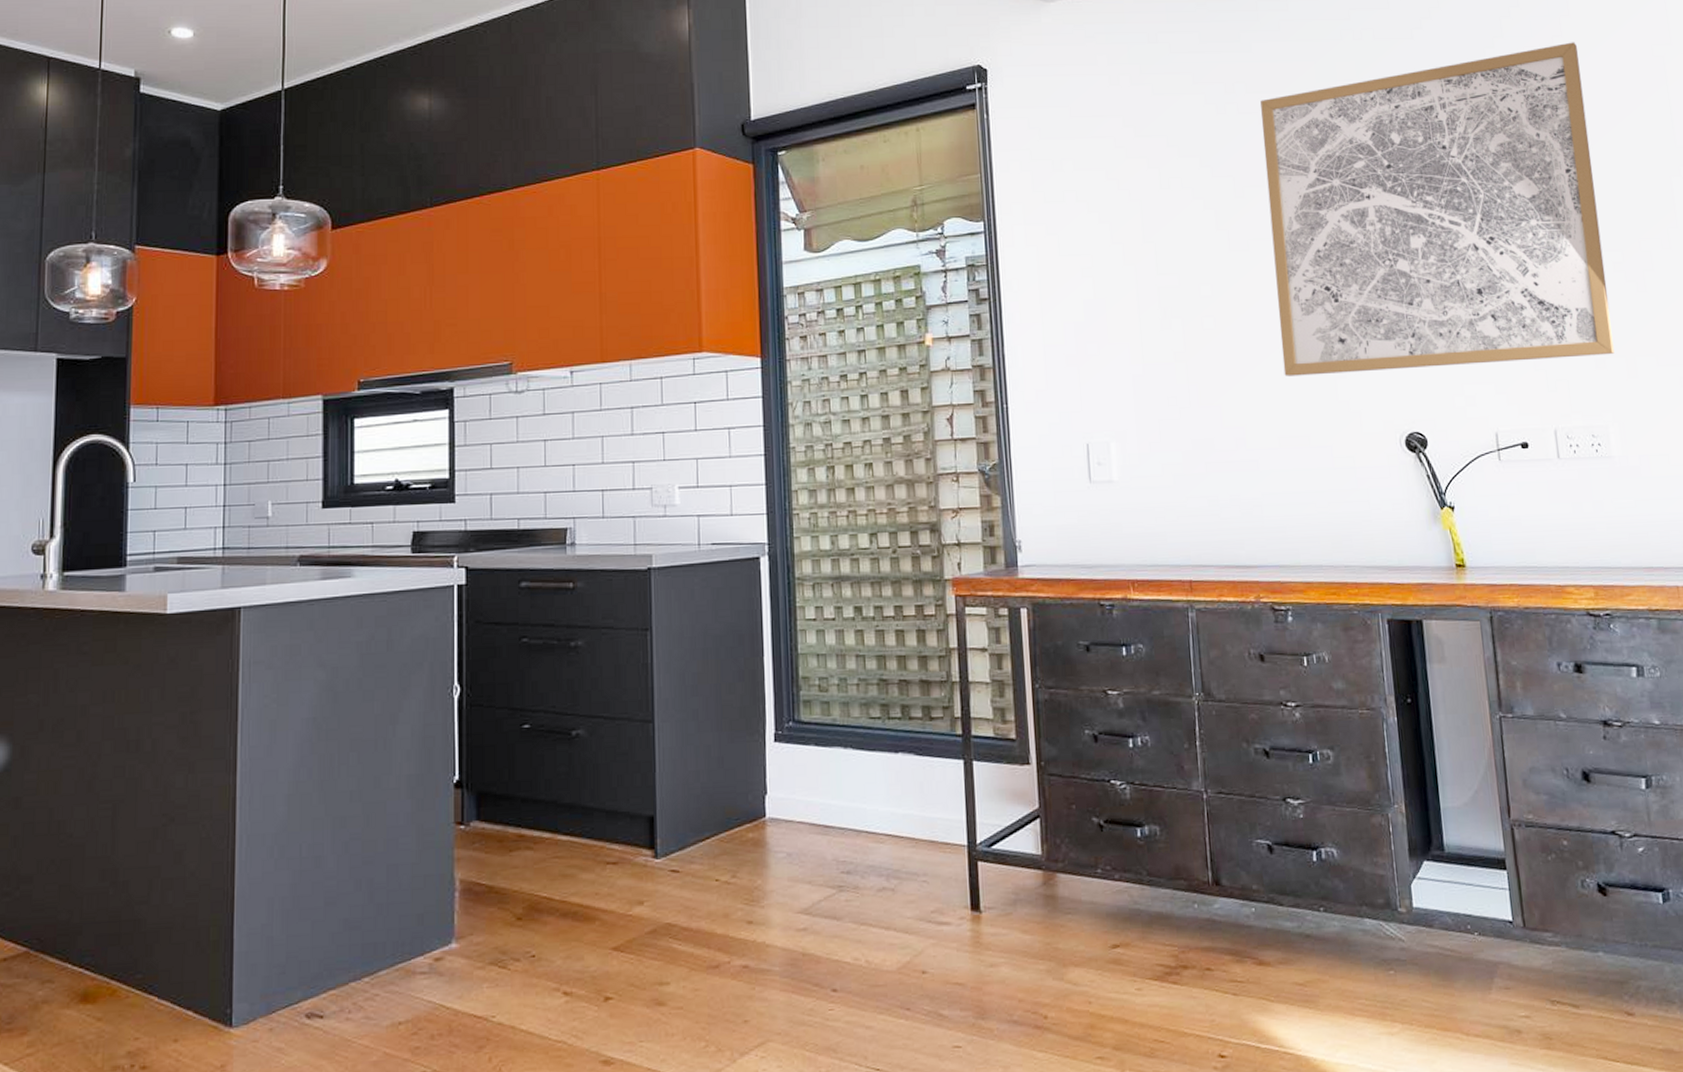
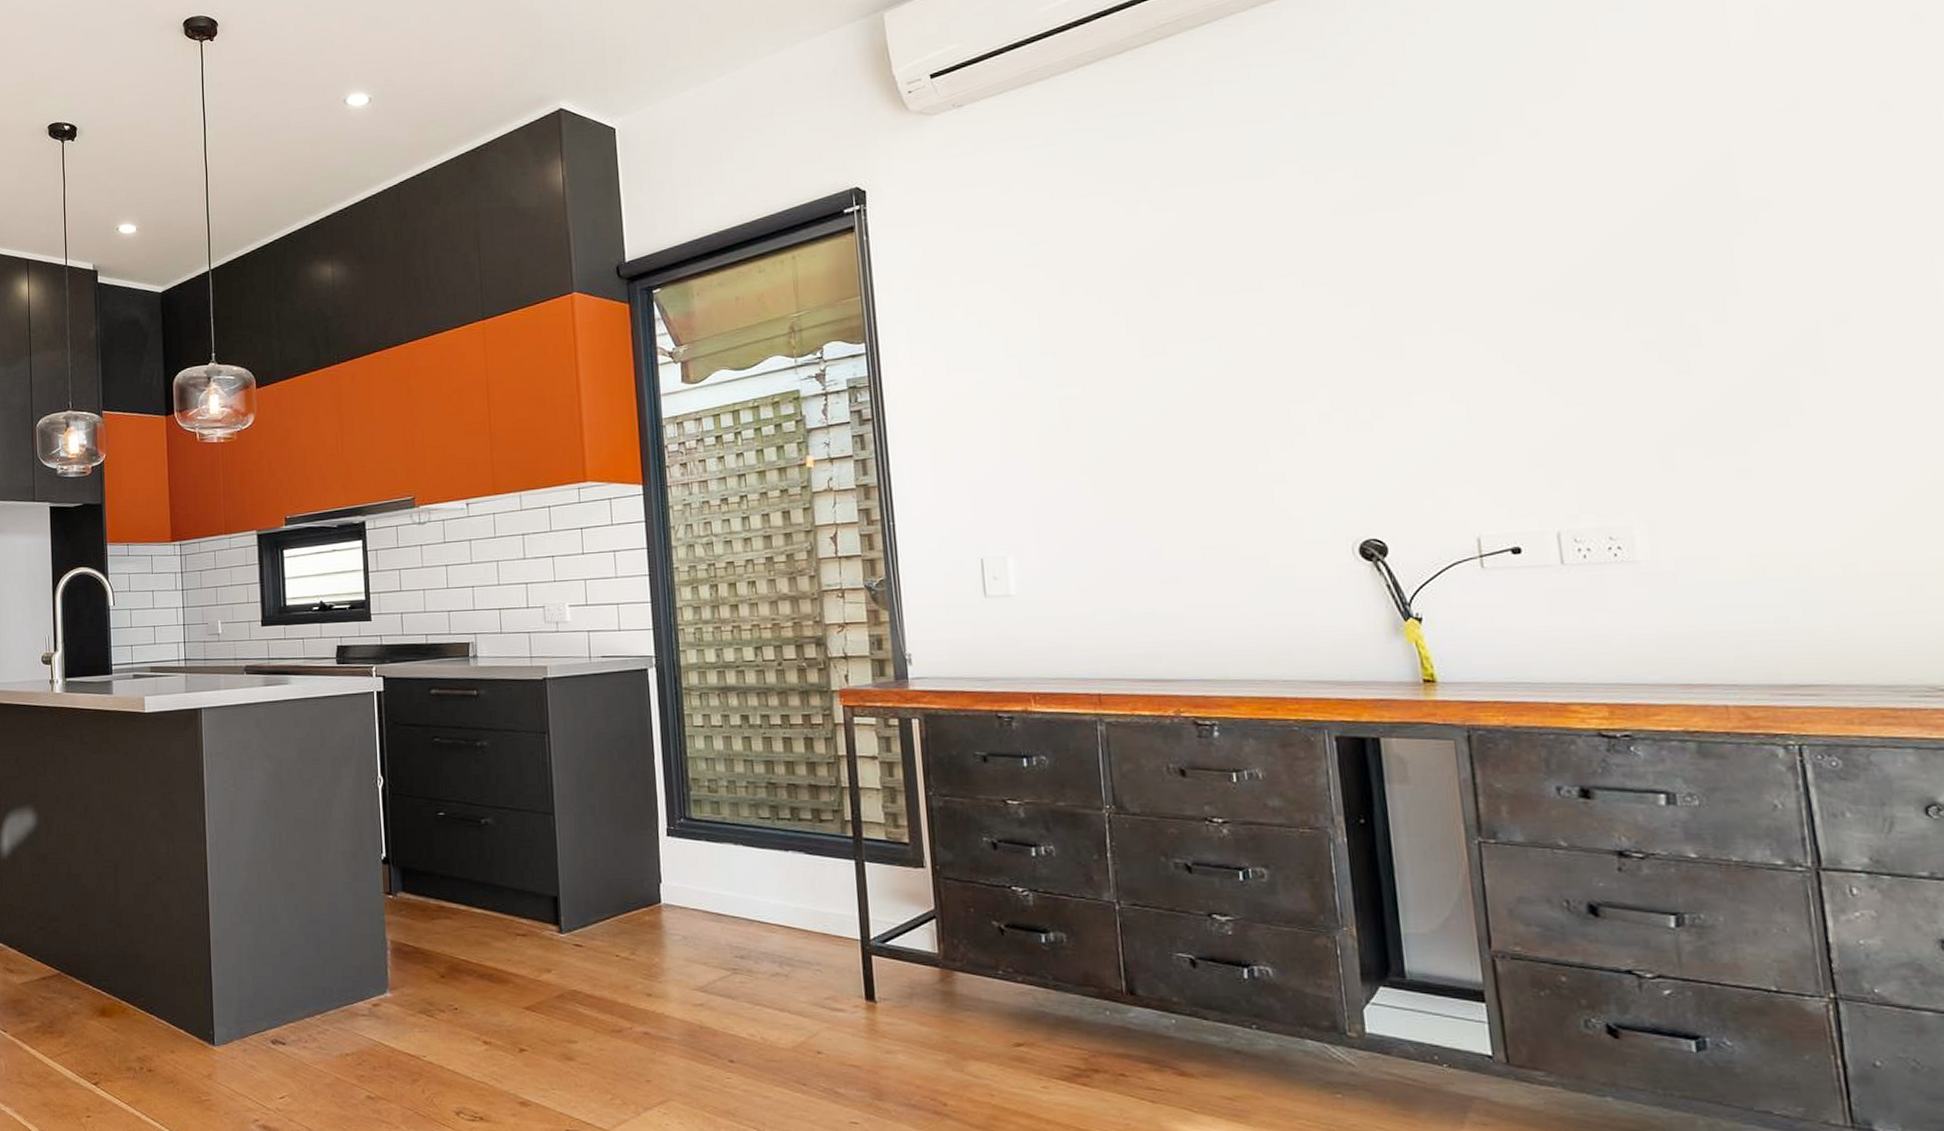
wall art: present [1260,42,1615,376] -> none [1179,90,1643,484]

